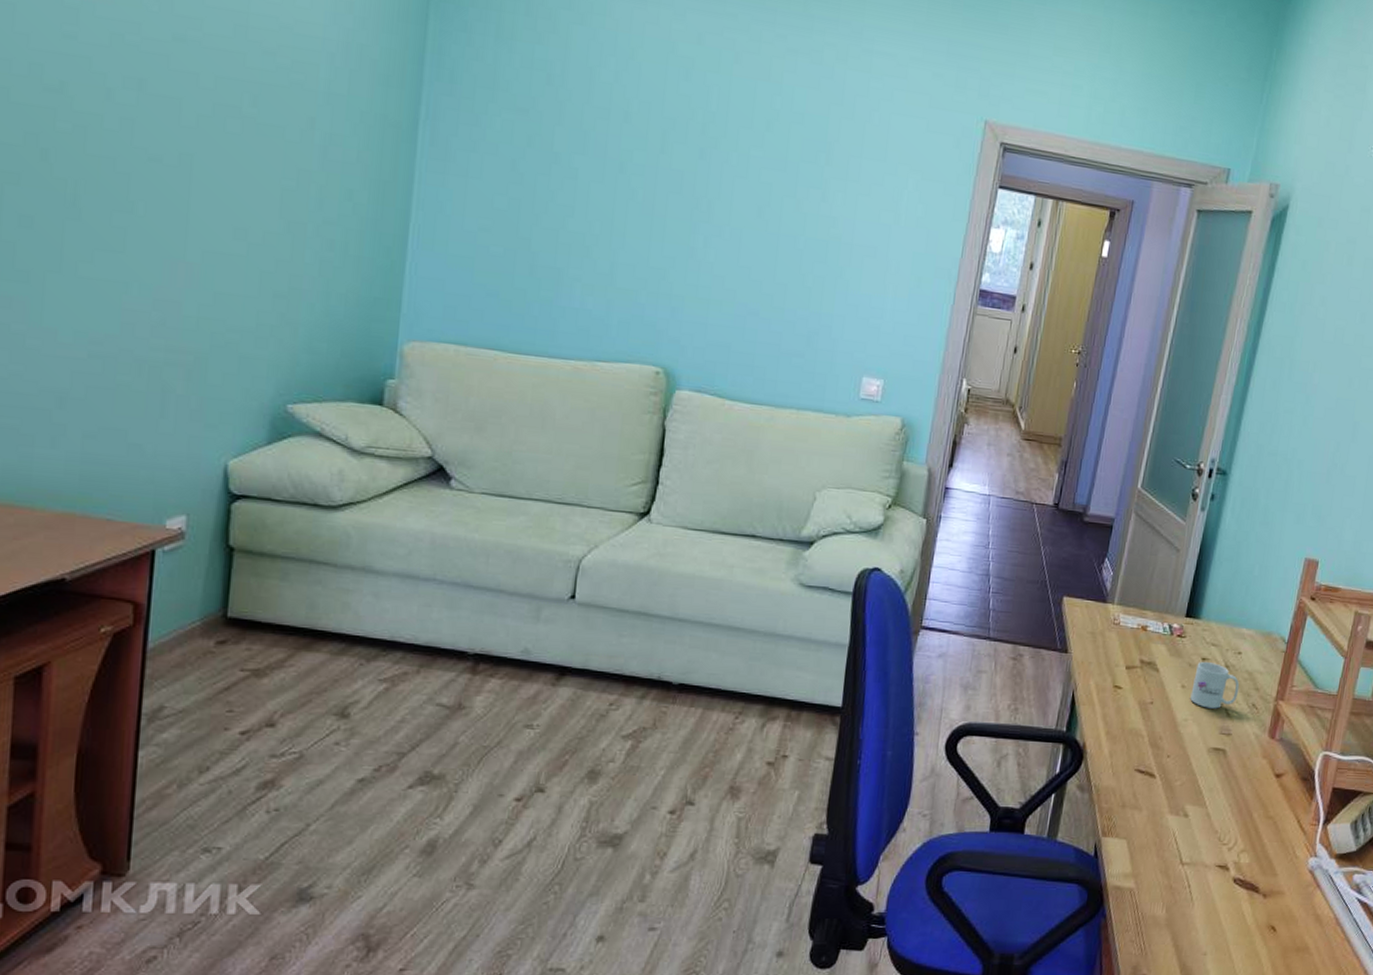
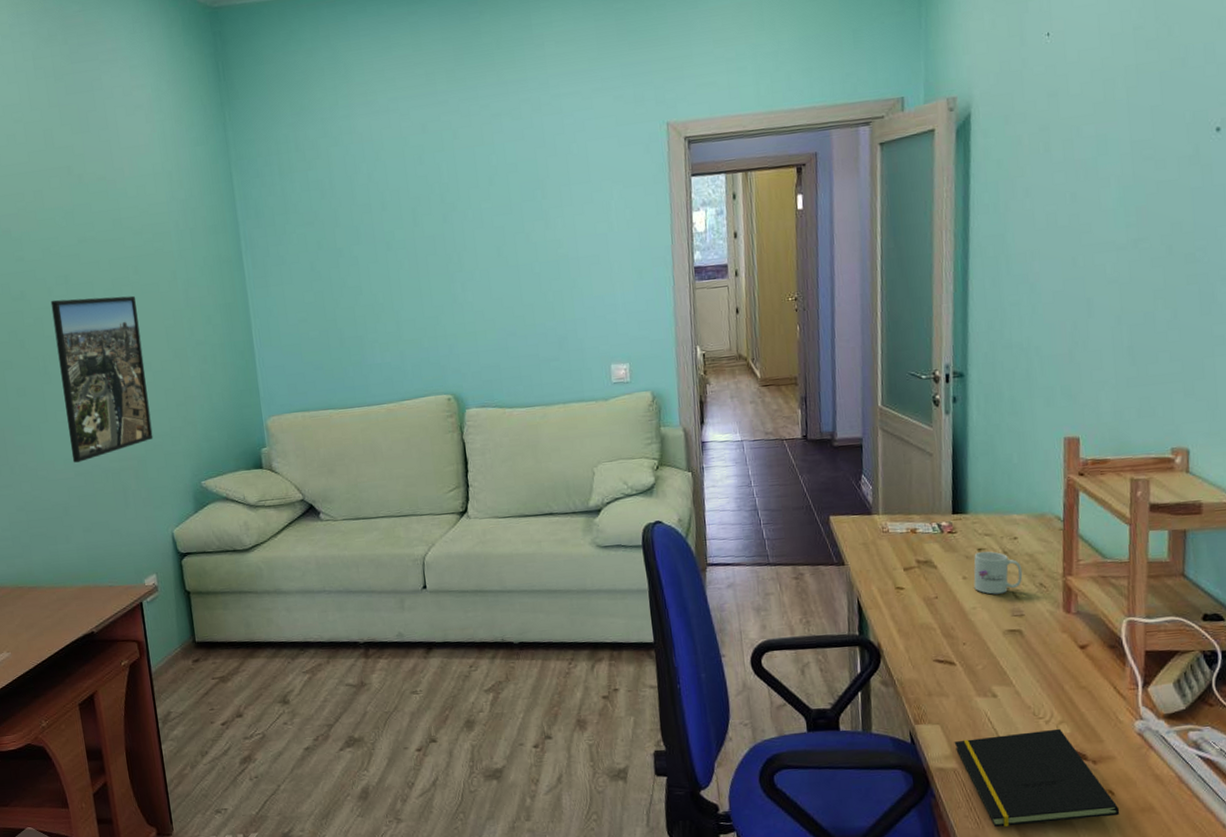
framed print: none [89,106,244,340] -> present [50,295,153,463]
notepad: none [1136,857,1278,955] -> present [954,728,1120,827]

